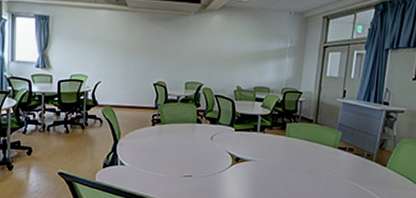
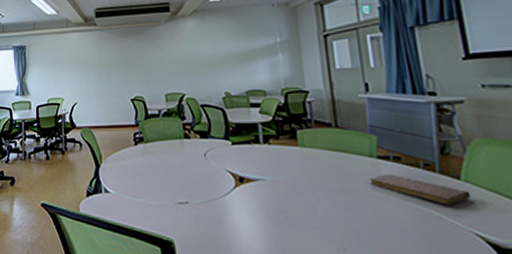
notebook: none [328,160,390,184] -> present [369,174,471,205]

